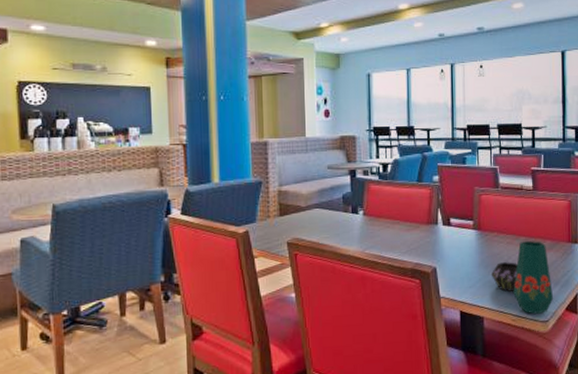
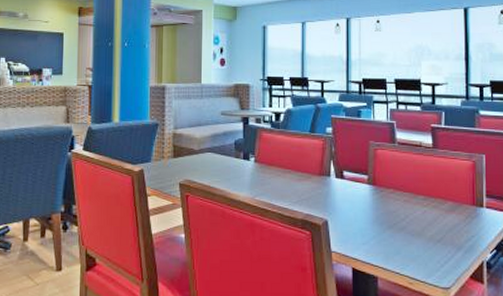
vase: present [491,240,554,315] -> none [386,199,456,281]

